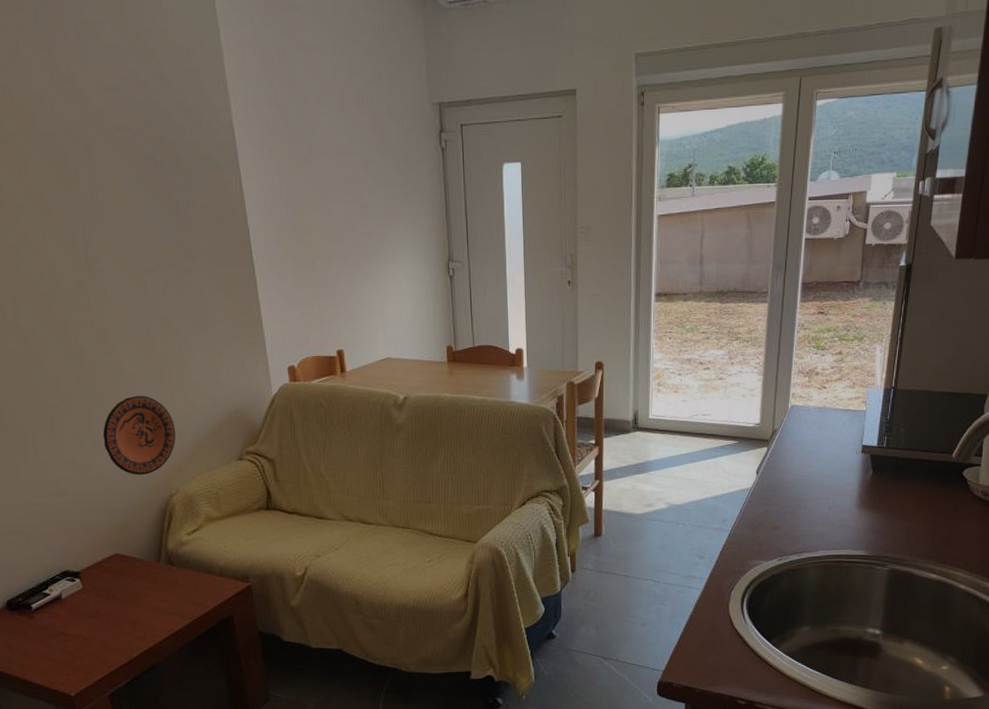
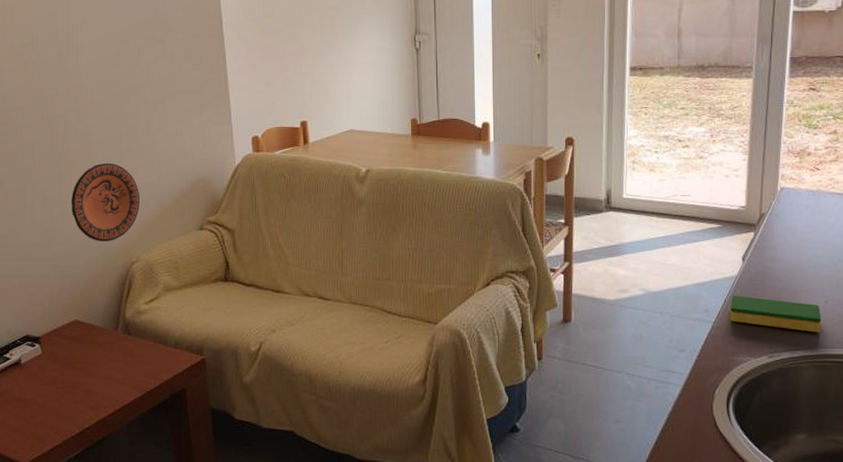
dish sponge: none [745,505,825,537] -> present [730,295,822,333]

